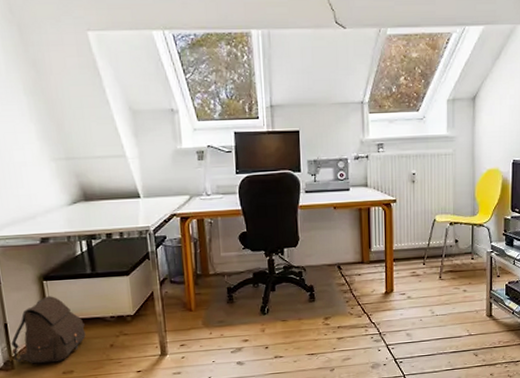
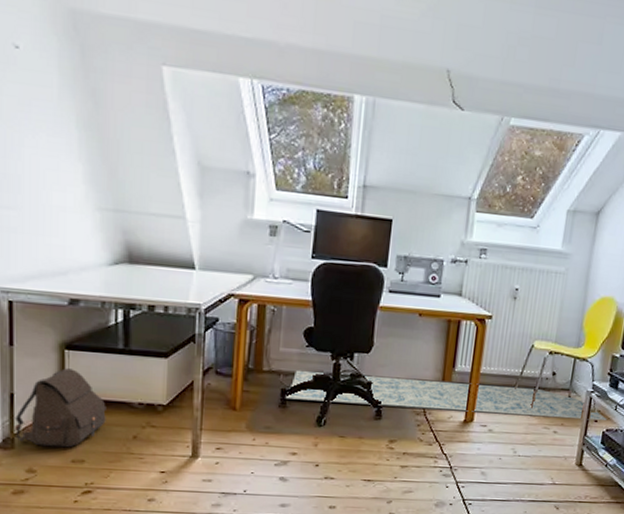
rug: none [231,255,508,295] -> present [285,369,607,420]

